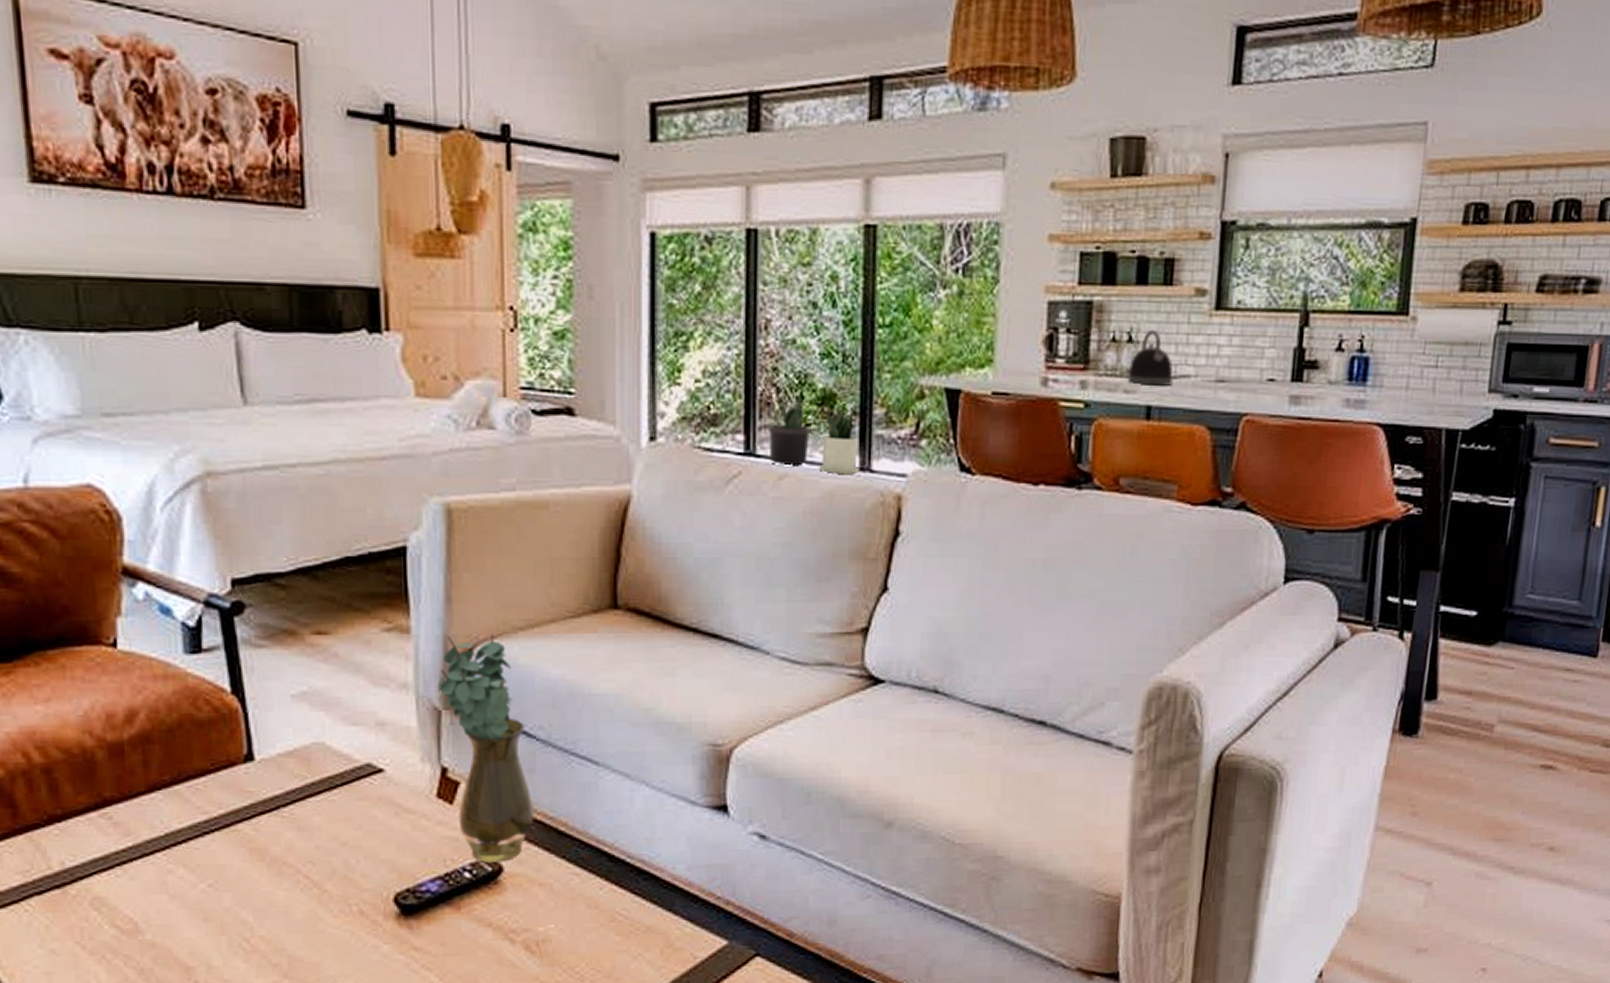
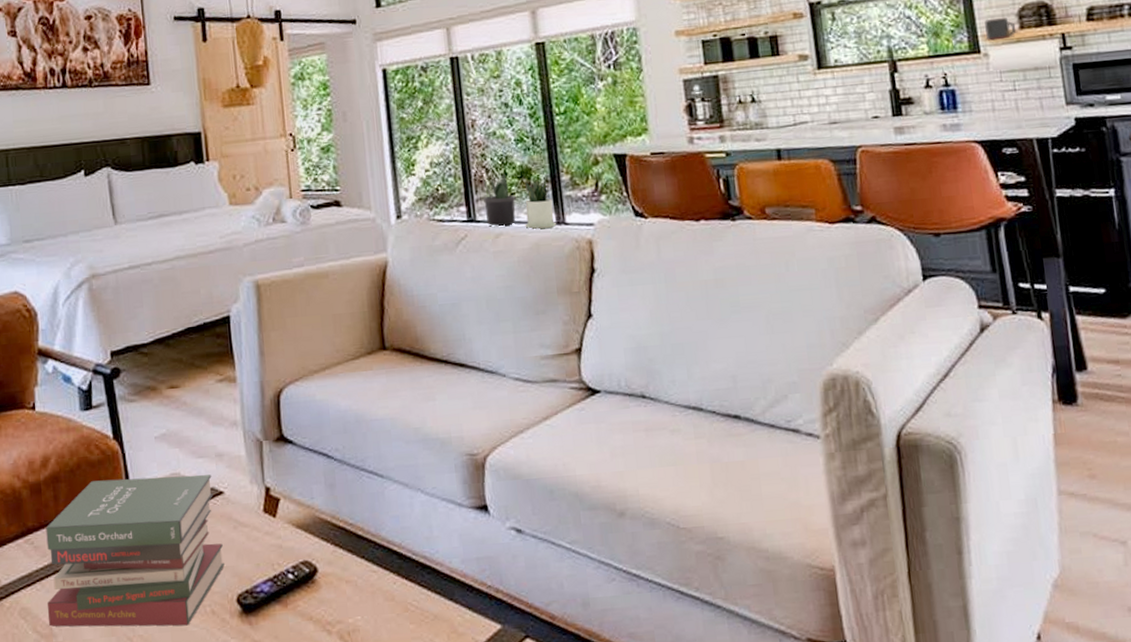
books: none [130,745,380,927] -> present [45,474,224,627]
vase: present [436,634,534,862] -> none [258,377,338,565]
kettle: present [1127,329,1174,387] -> none [756,90,794,134]
mug: none [1419,273,1456,302] -> present [984,17,1016,41]

